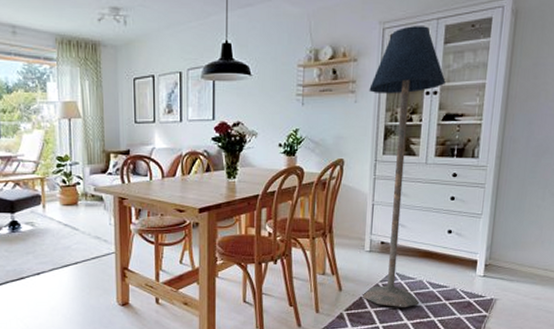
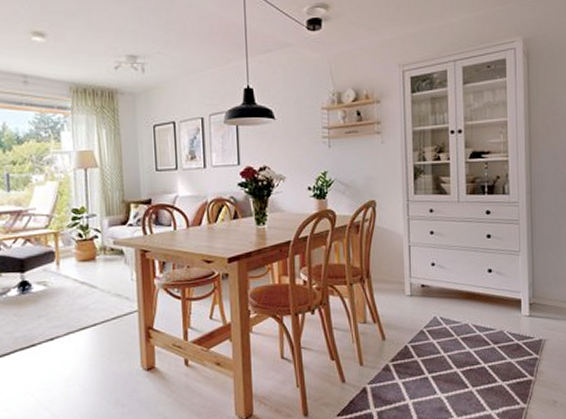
floor lamp: present [362,26,446,308] -> none [395,68,469,355]

